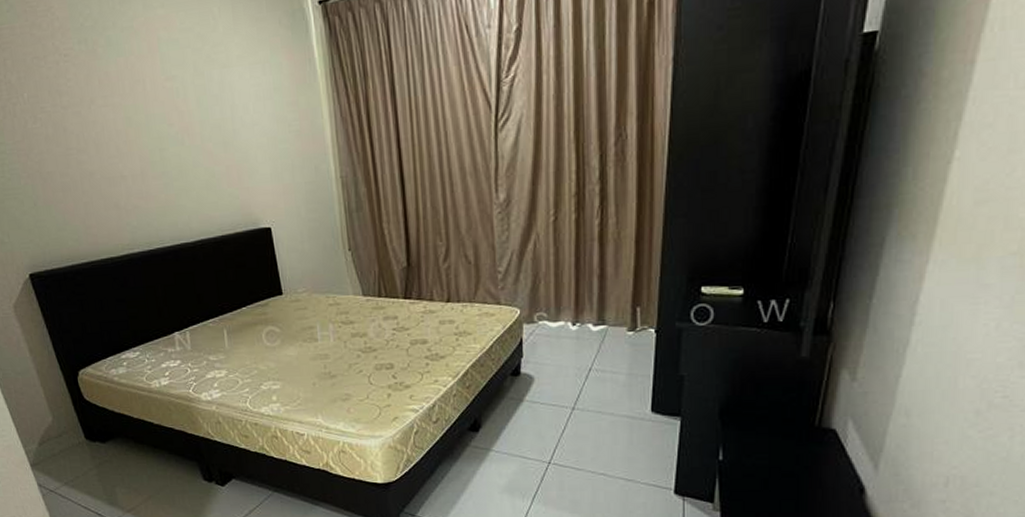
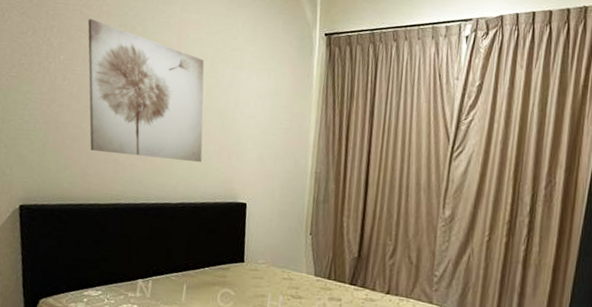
wall art: none [41,40,210,199] -> present [87,18,205,163]

